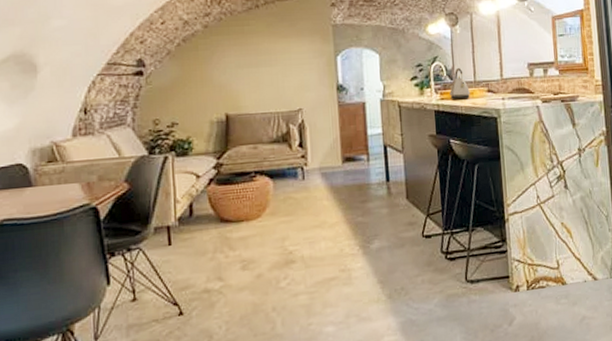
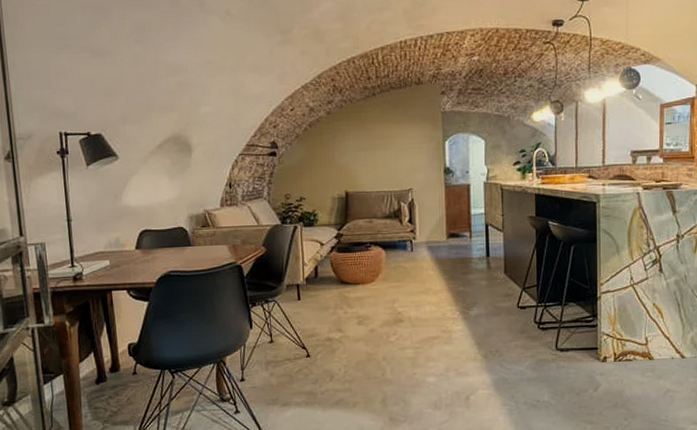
kettle: present [450,68,471,101] -> none [551,154,572,186]

